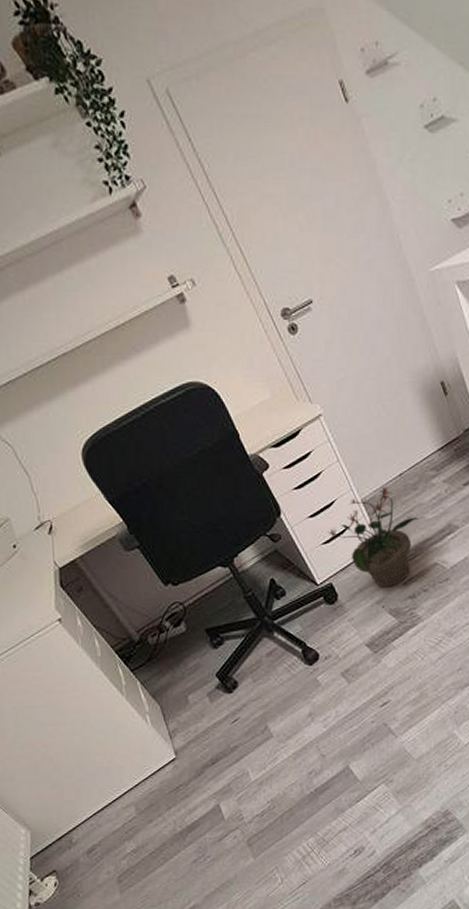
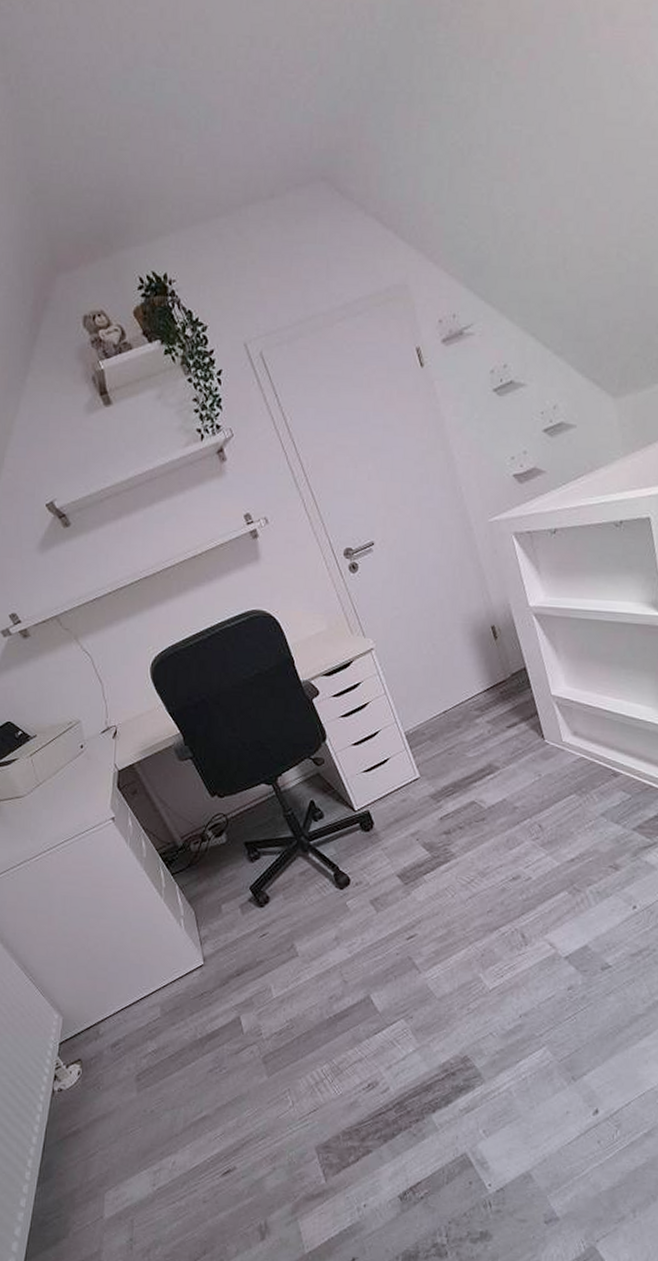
potted plant: present [328,486,420,588] -> none [369,722,461,821]

